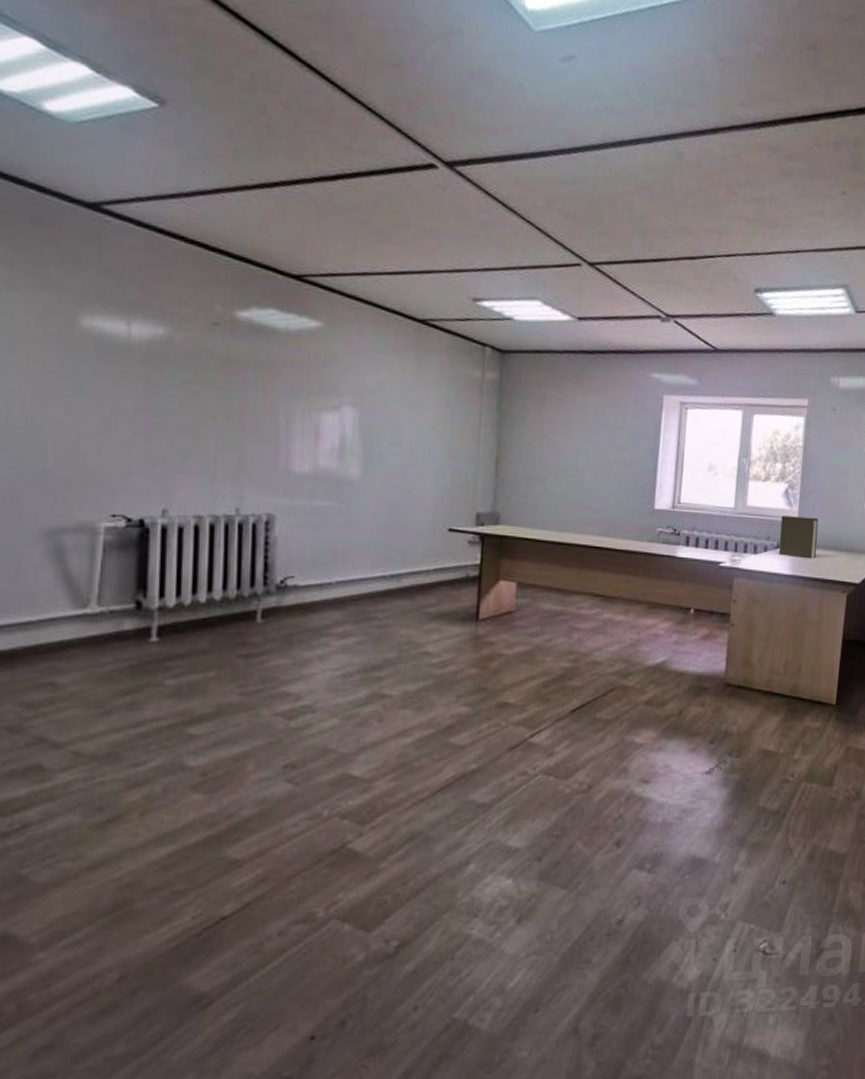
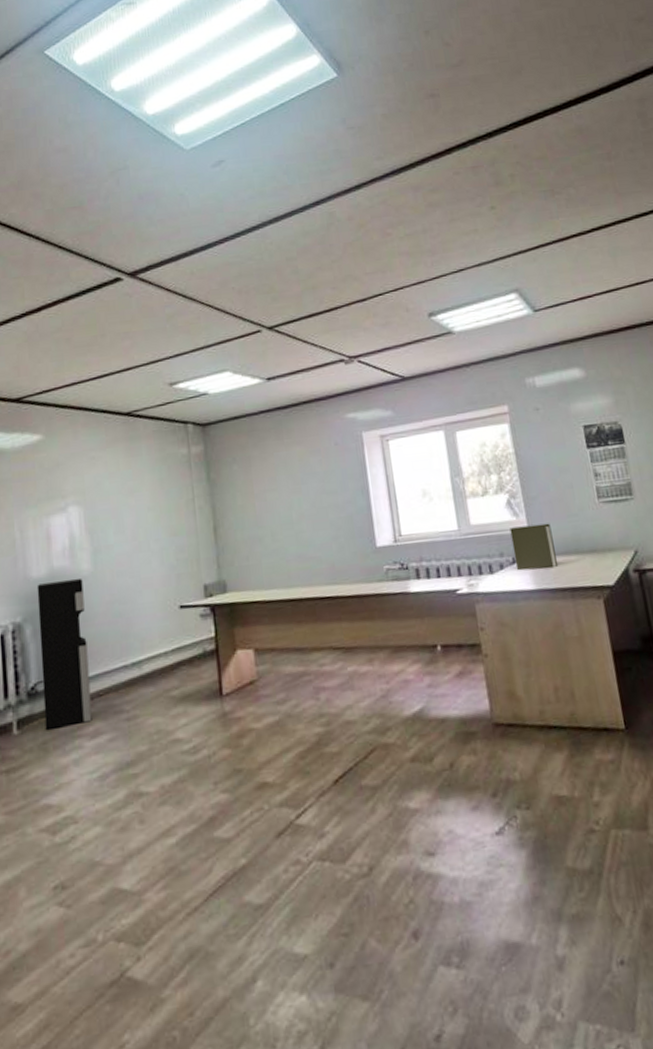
water cooler: none [291,480,349,625] -> present [36,577,92,731]

